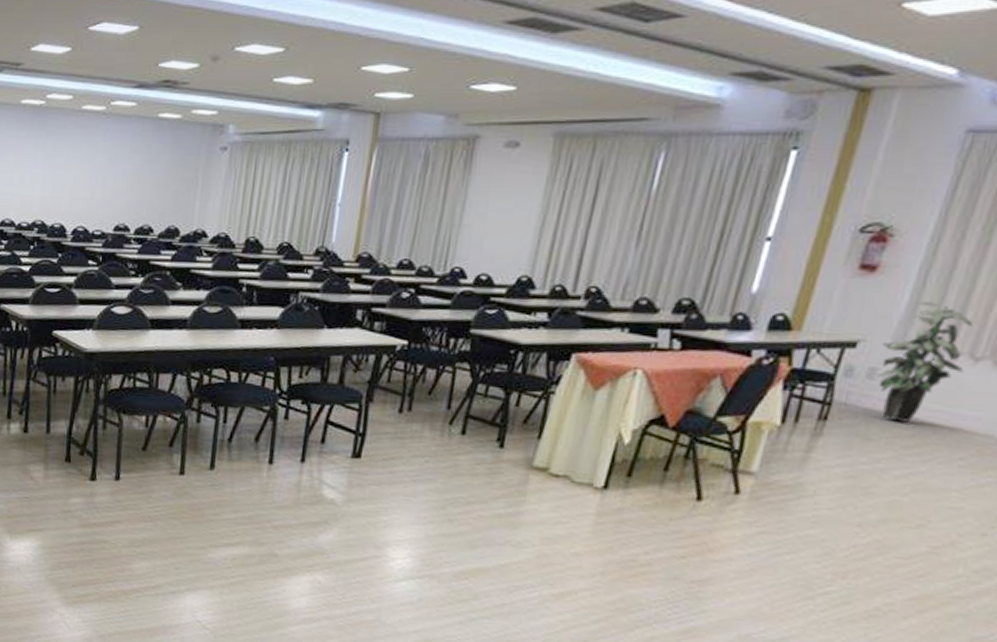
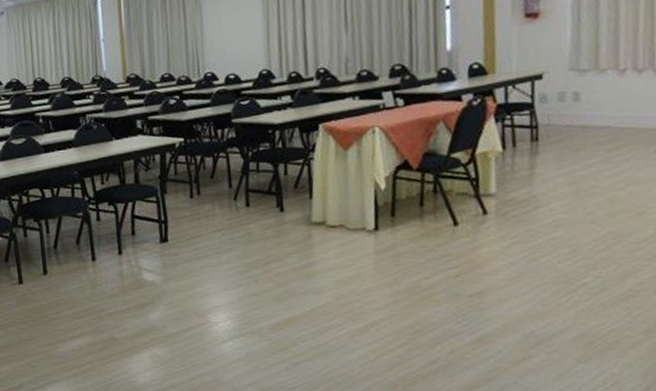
indoor plant: present [877,300,973,422] -> none [563,32,633,131]

